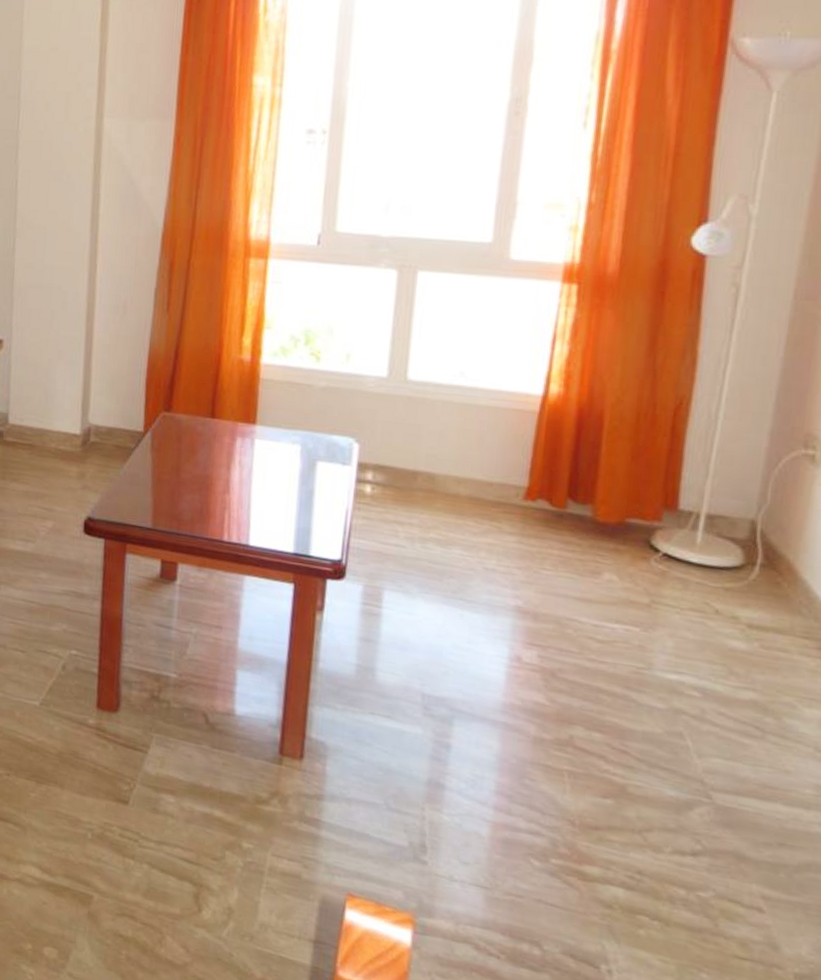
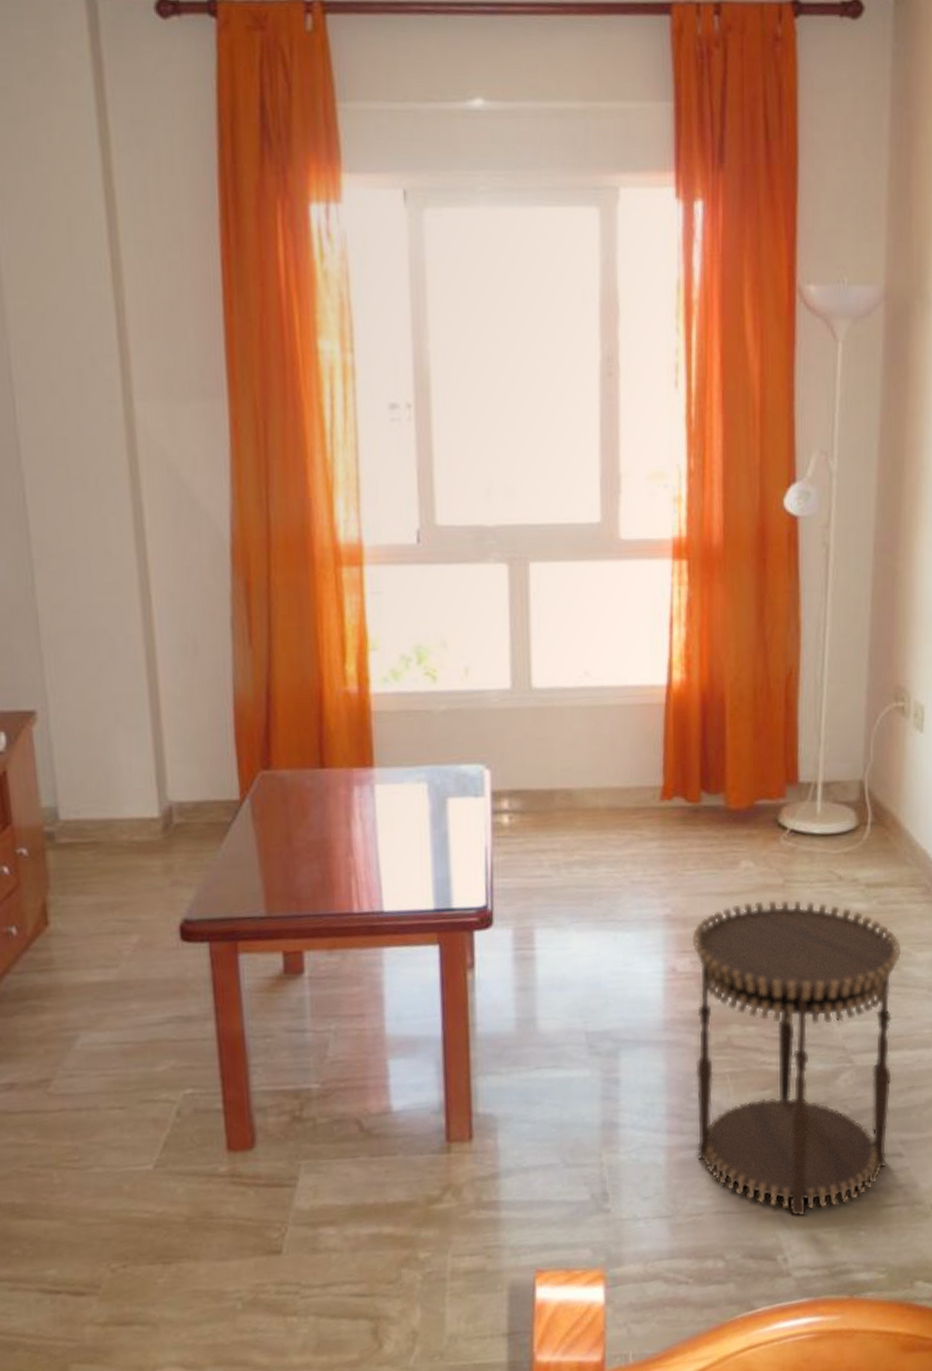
side table: none [523,612,786,938] -> present [692,900,902,1217]

